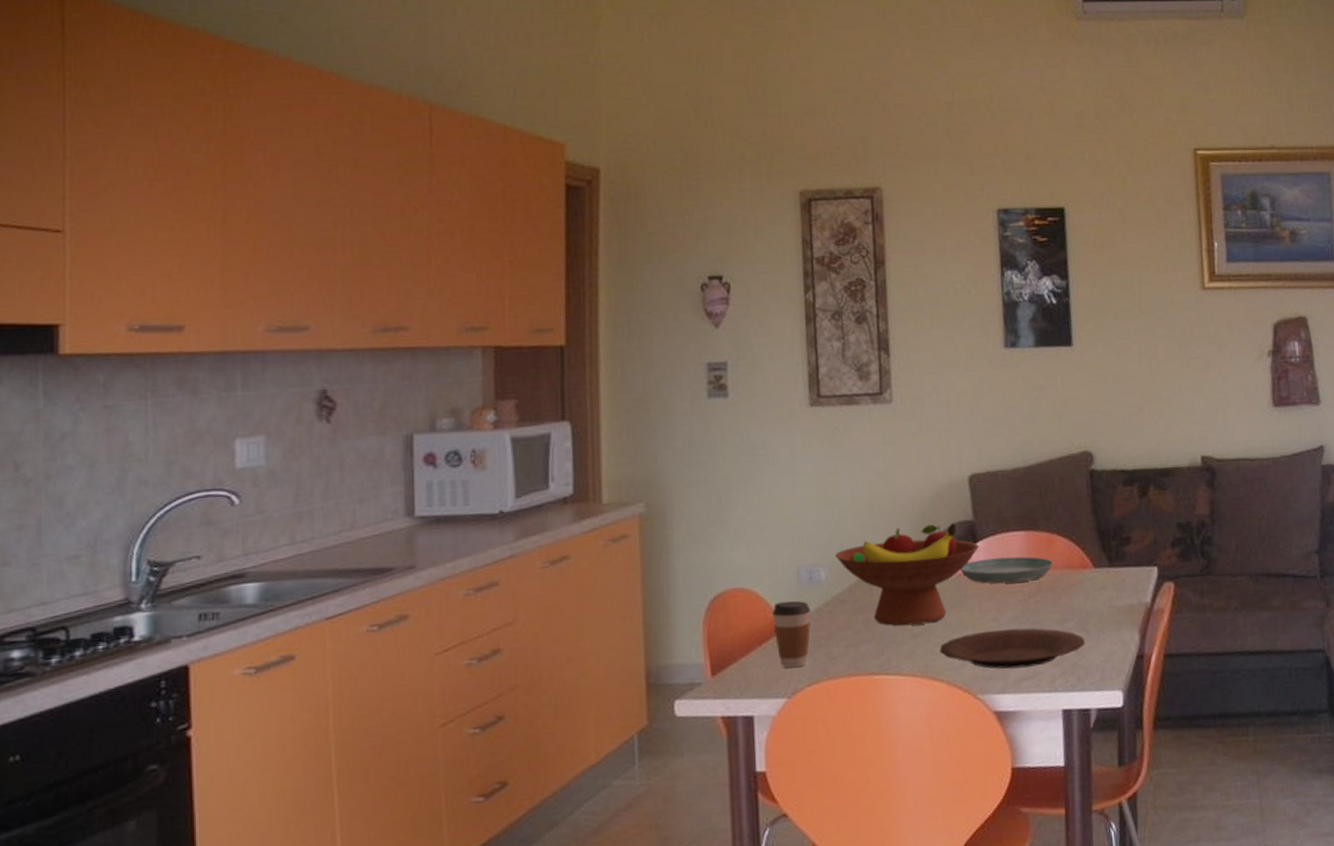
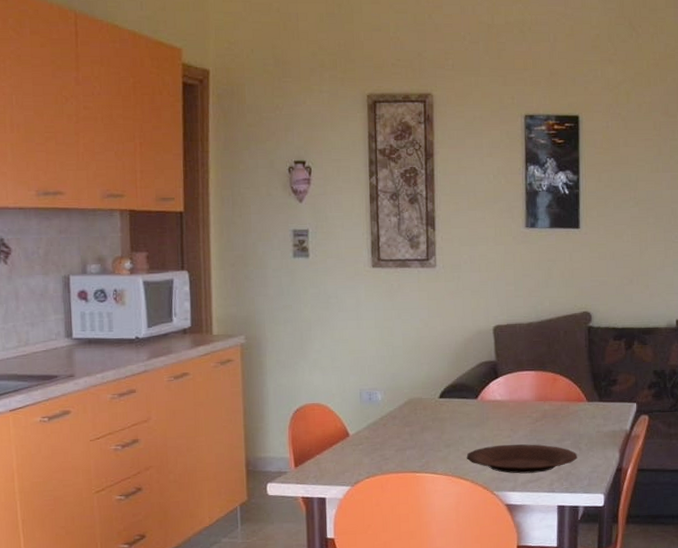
coffee cup: present [772,600,811,669] -> none [340,414,370,465]
fruit bowl: present [834,523,979,627] -> none [388,362,499,438]
saucer: present [960,556,1054,584] -> none [484,390,556,410]

